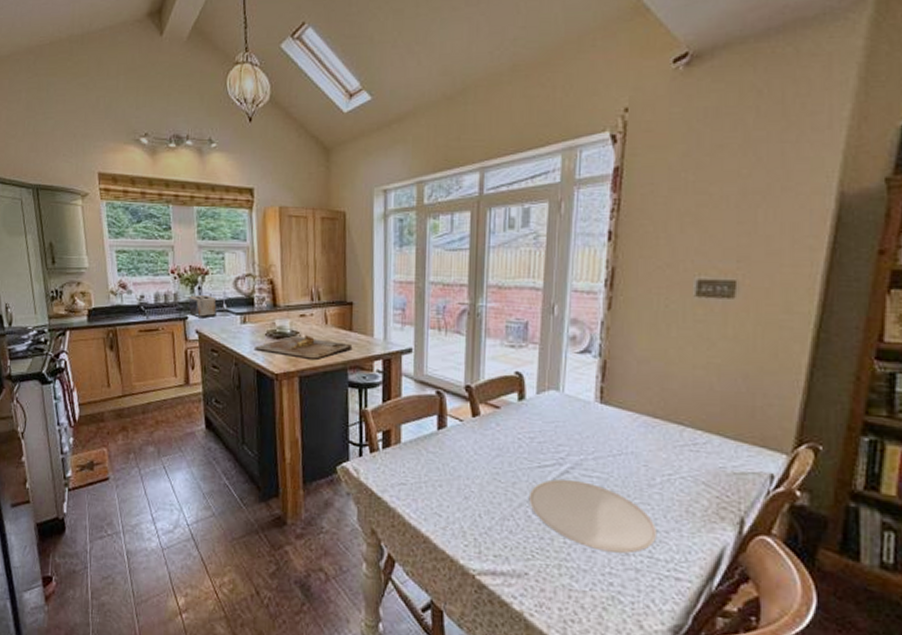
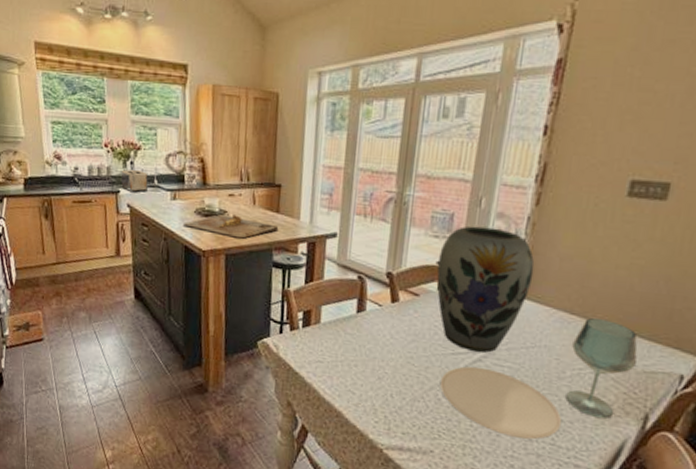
vase: none [516,333,613,464] -> present [437,226,535,353]
wine glass: none [658,421,725,525] -> present [565,318,638,418]

